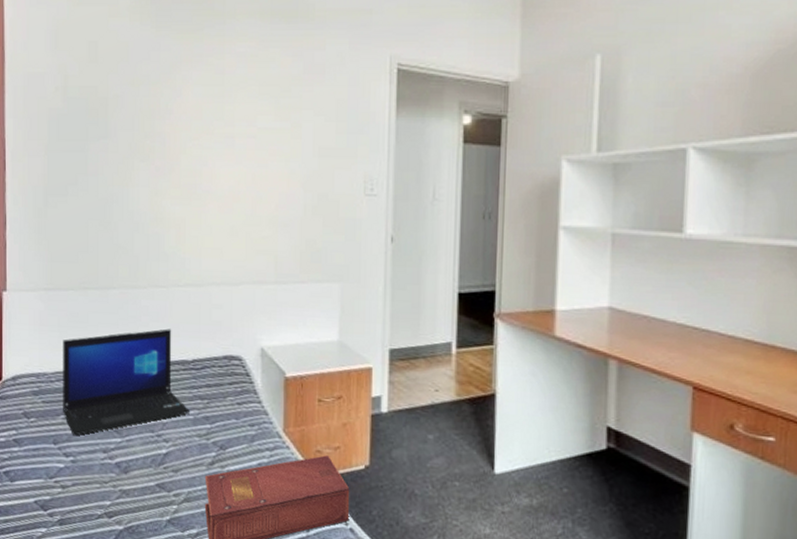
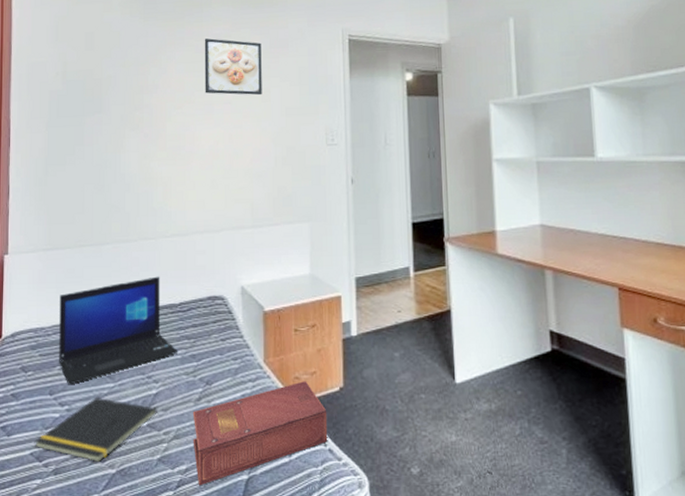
notepad: none [38,451,167,518] -> present [34,398,157,463]
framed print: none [225,57,293,131] -> present [204,38,262,96]

